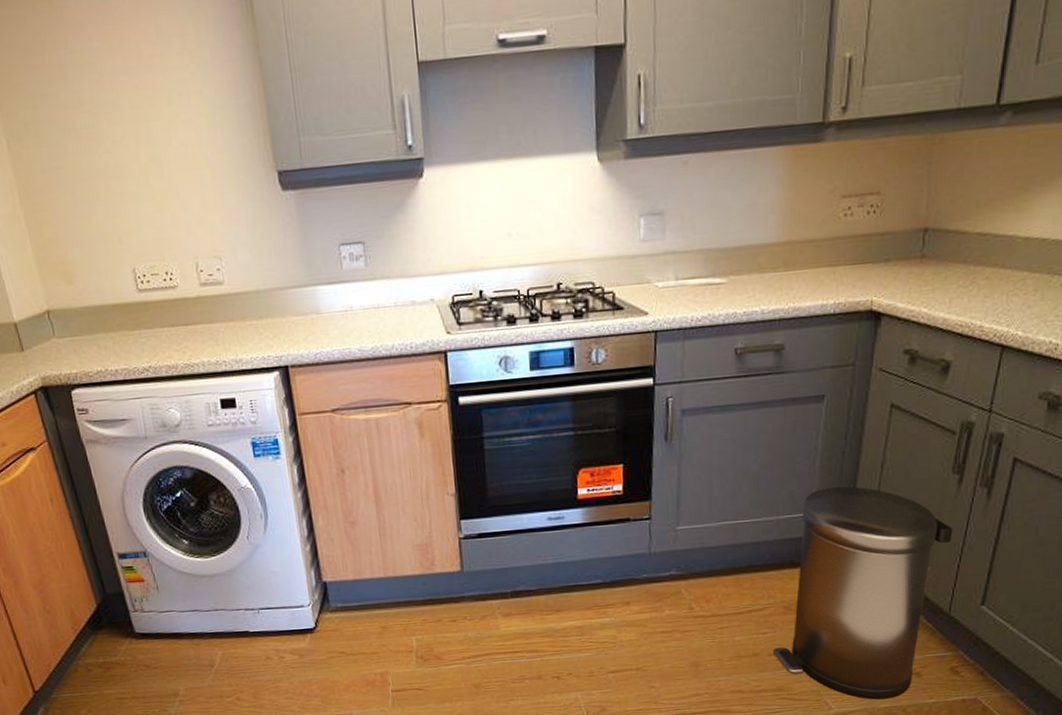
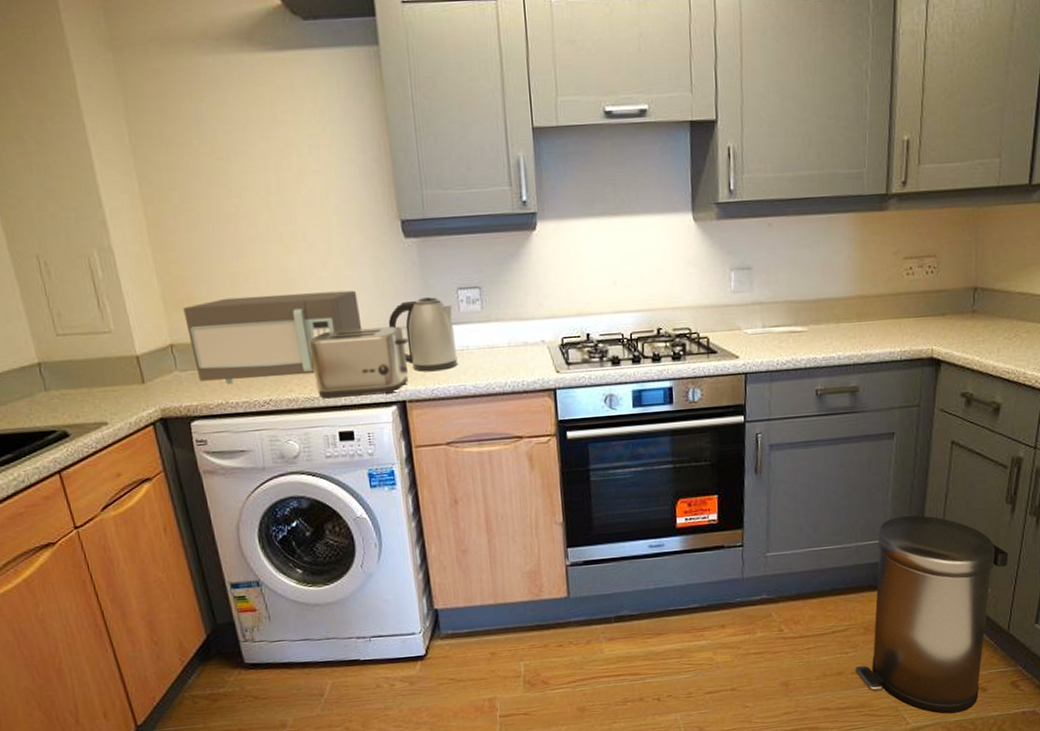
microwave: none [58,249,241,350] -> present [183,290,362,384]
toaster: none [186,286,290,365] -> present [308,326,409,399]
kettle: none [267,254,342,336] -> present [388,297,458,372]

